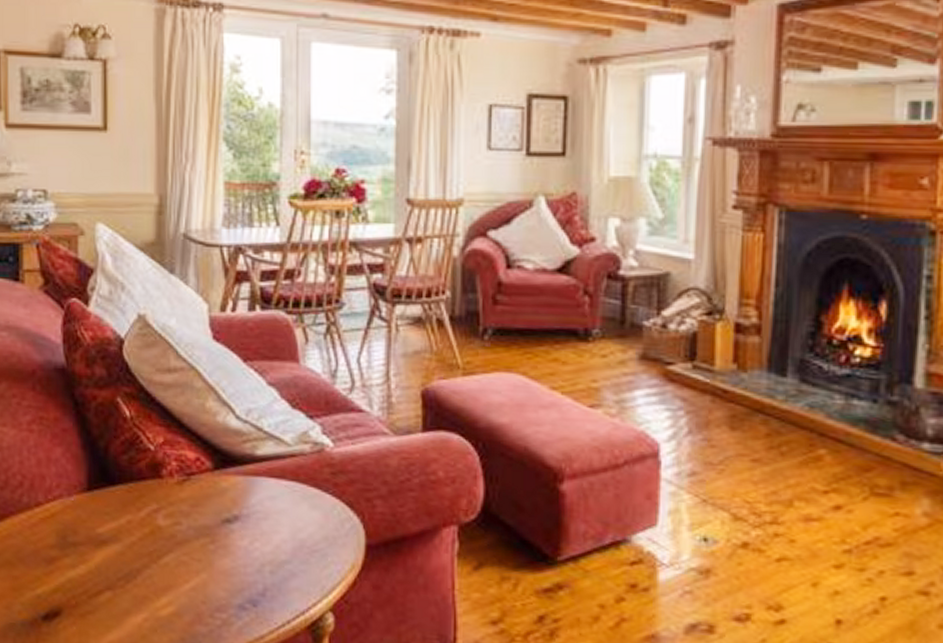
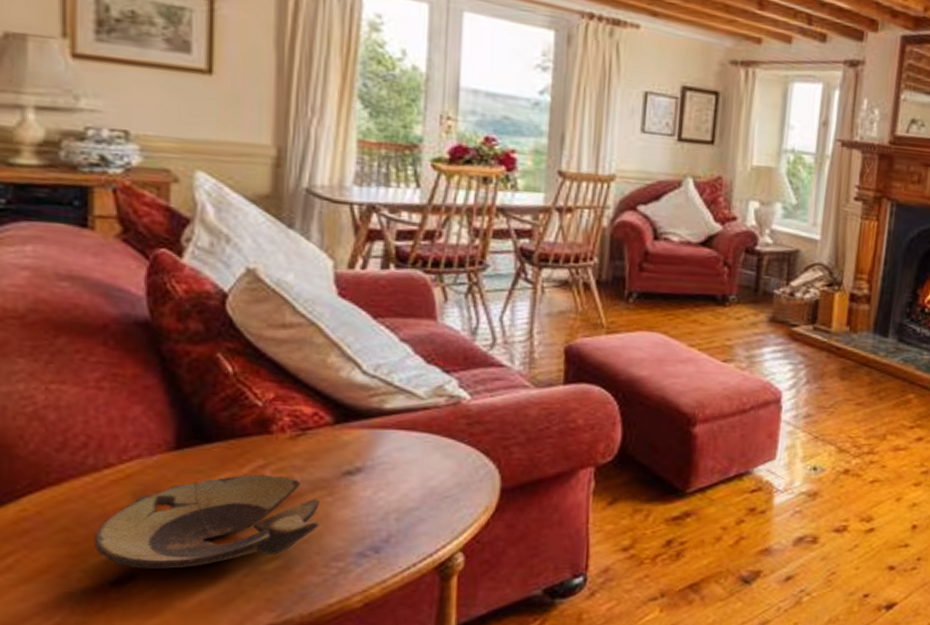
oil lamp: none [29,518,204,608] -> present [95,474,320,569]

